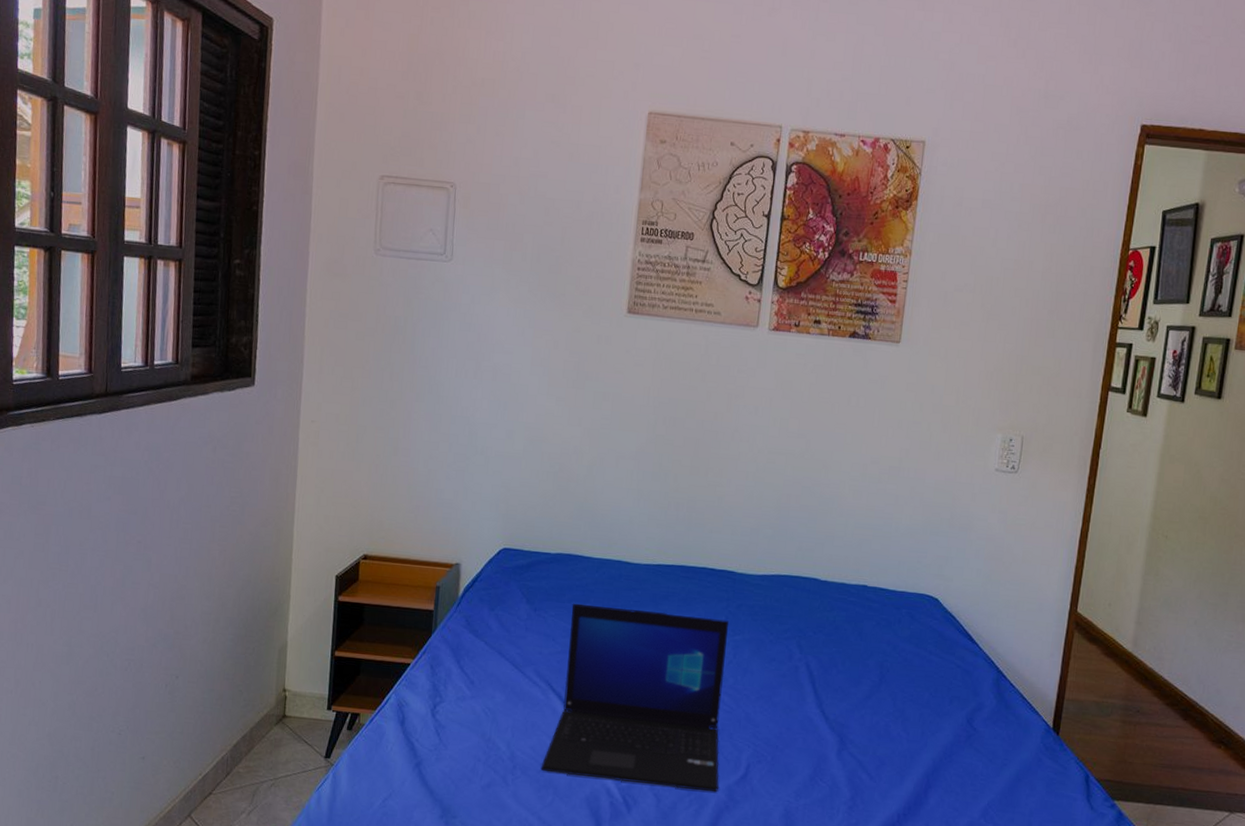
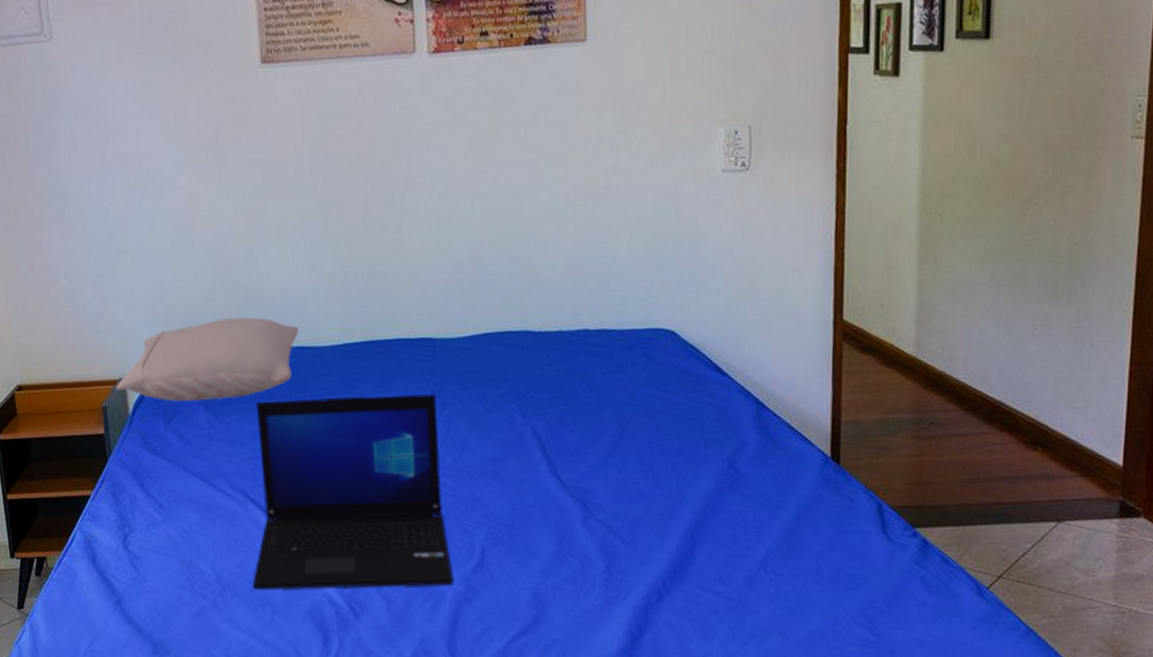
pillow: none [450,525,621,597] -> present [115,317,299,402]

